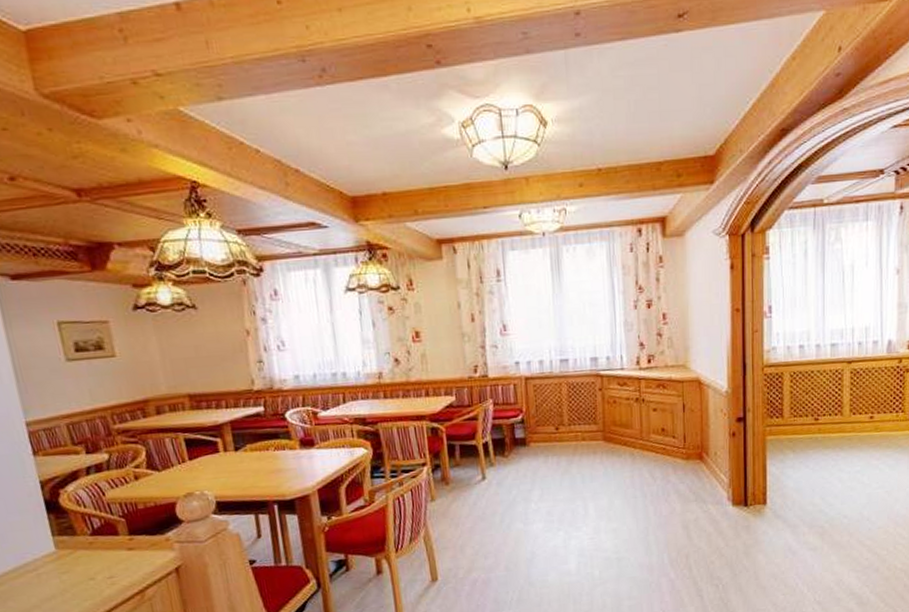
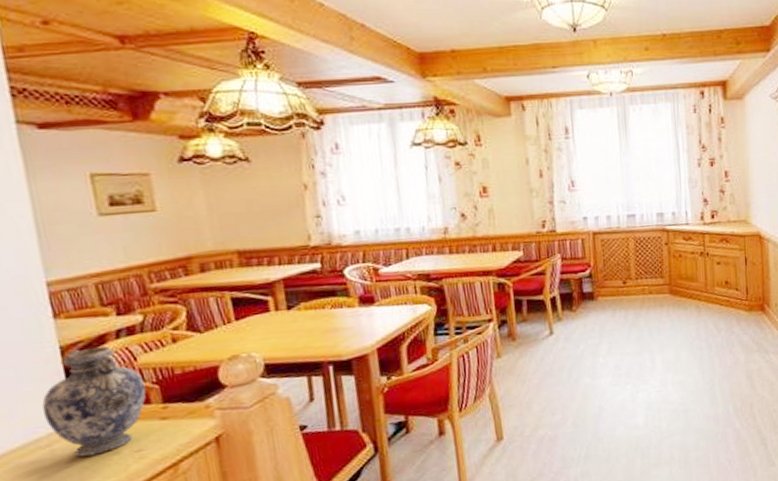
decorative vase: none [28,481,115,581] -> present [42,346,147,458]

